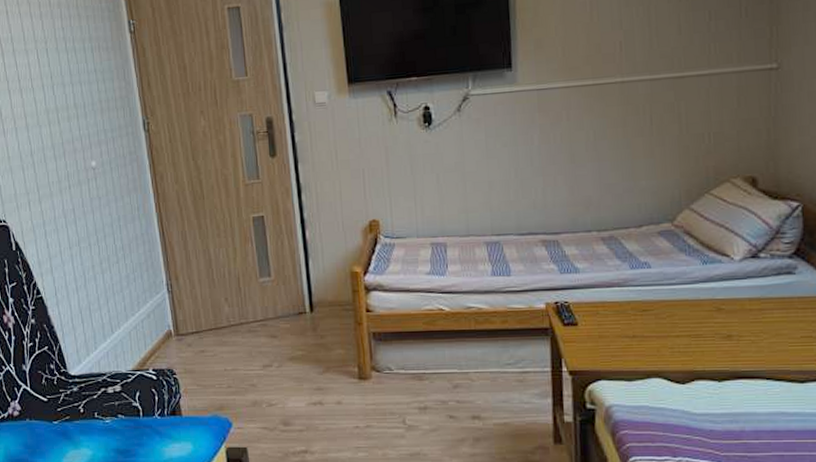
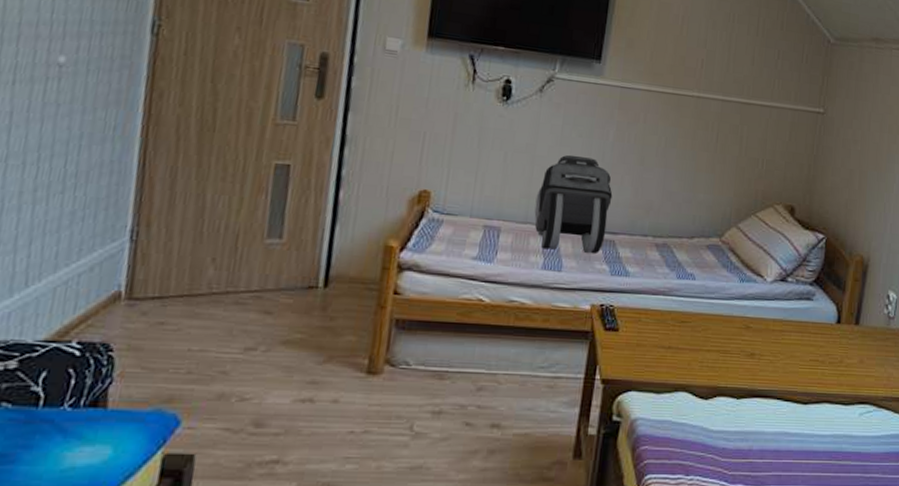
backpack: none [473,165,548,257] -> present [534,154,613,253]

